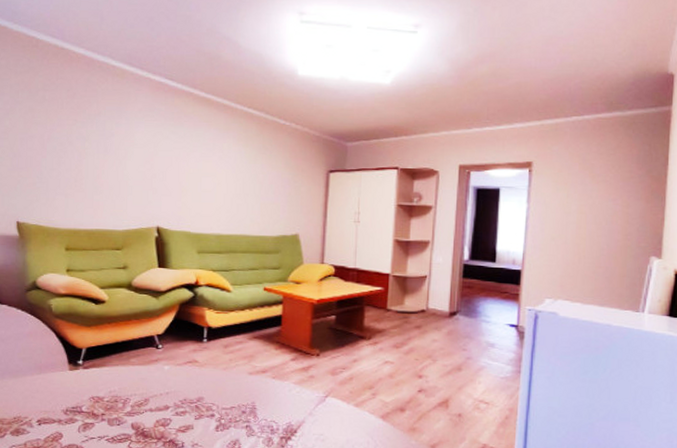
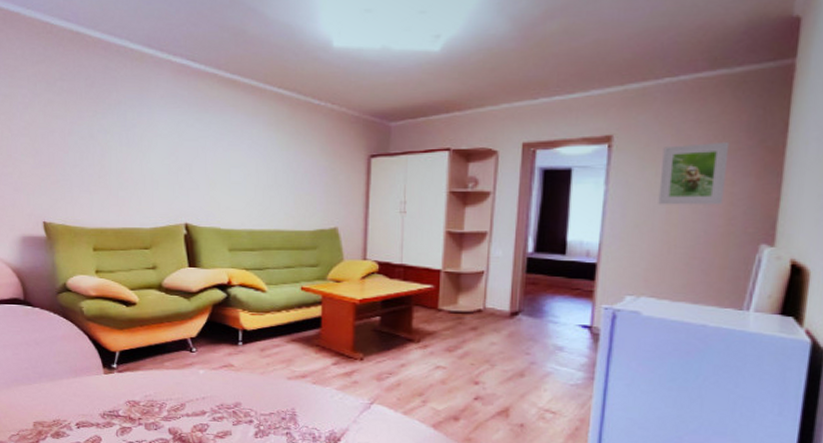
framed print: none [570,170,624,223] -> present [658,141,730,205]

